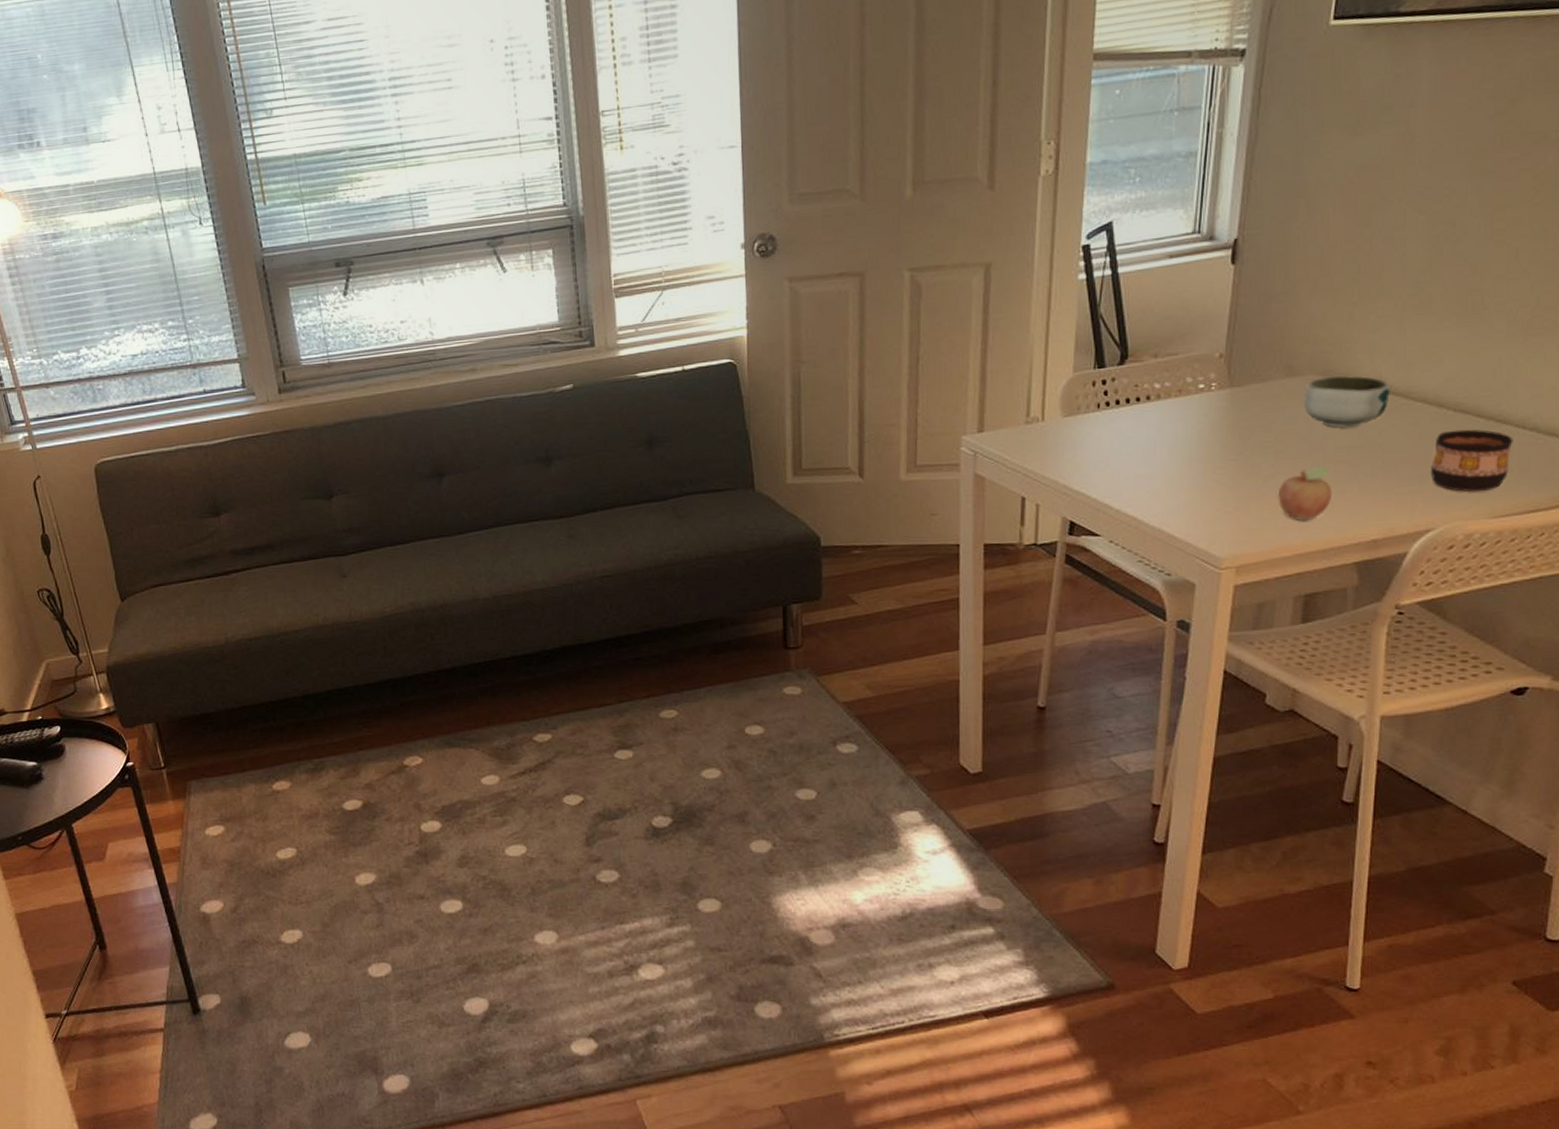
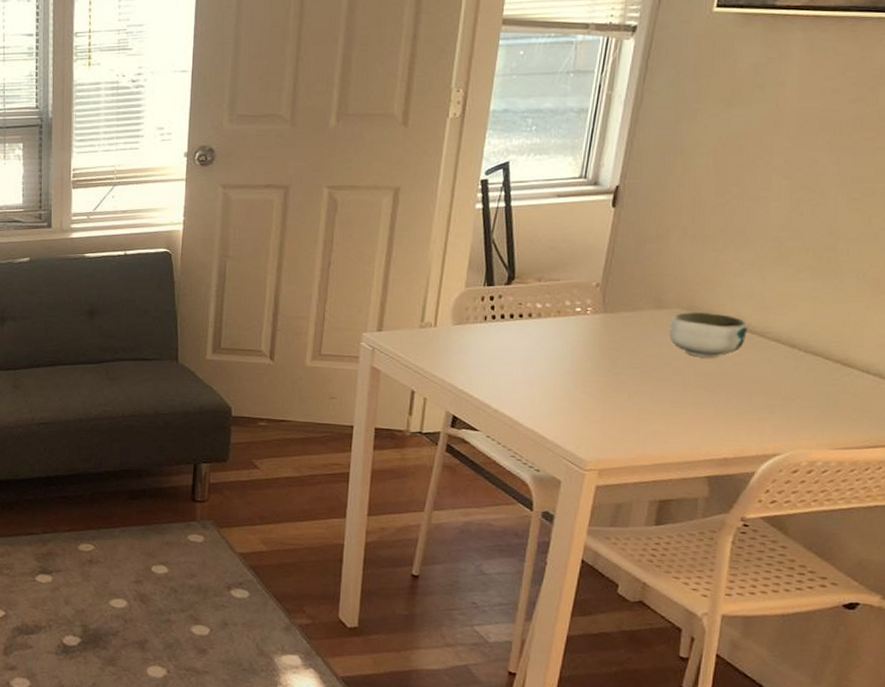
fruit: present [1278,465,1333,520] -> none [640,388,690,435]
cup: present [1430,429,1513,492] -> none [780,369,858,426]

